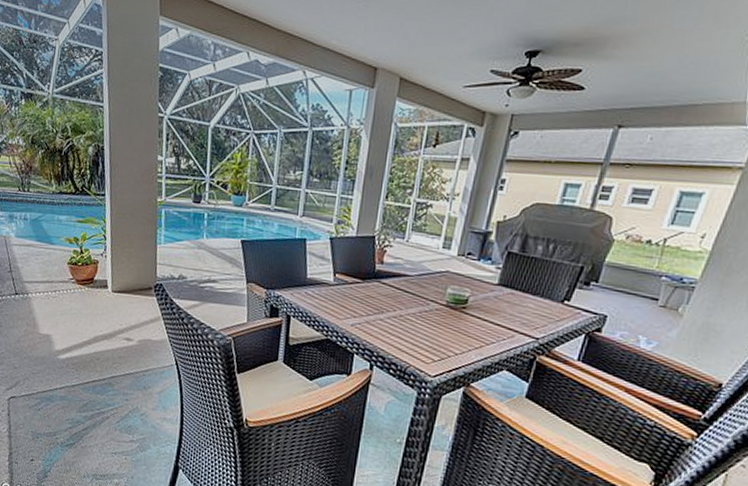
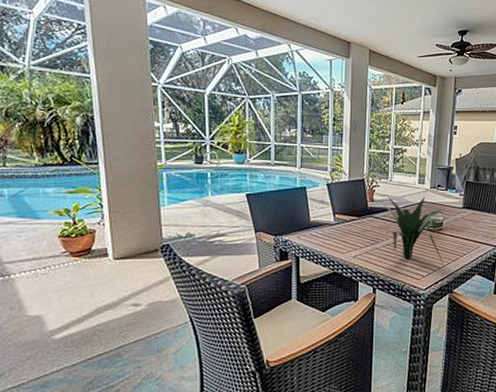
plant: none [380,259,473,350] -> present [373,196,446,264]

